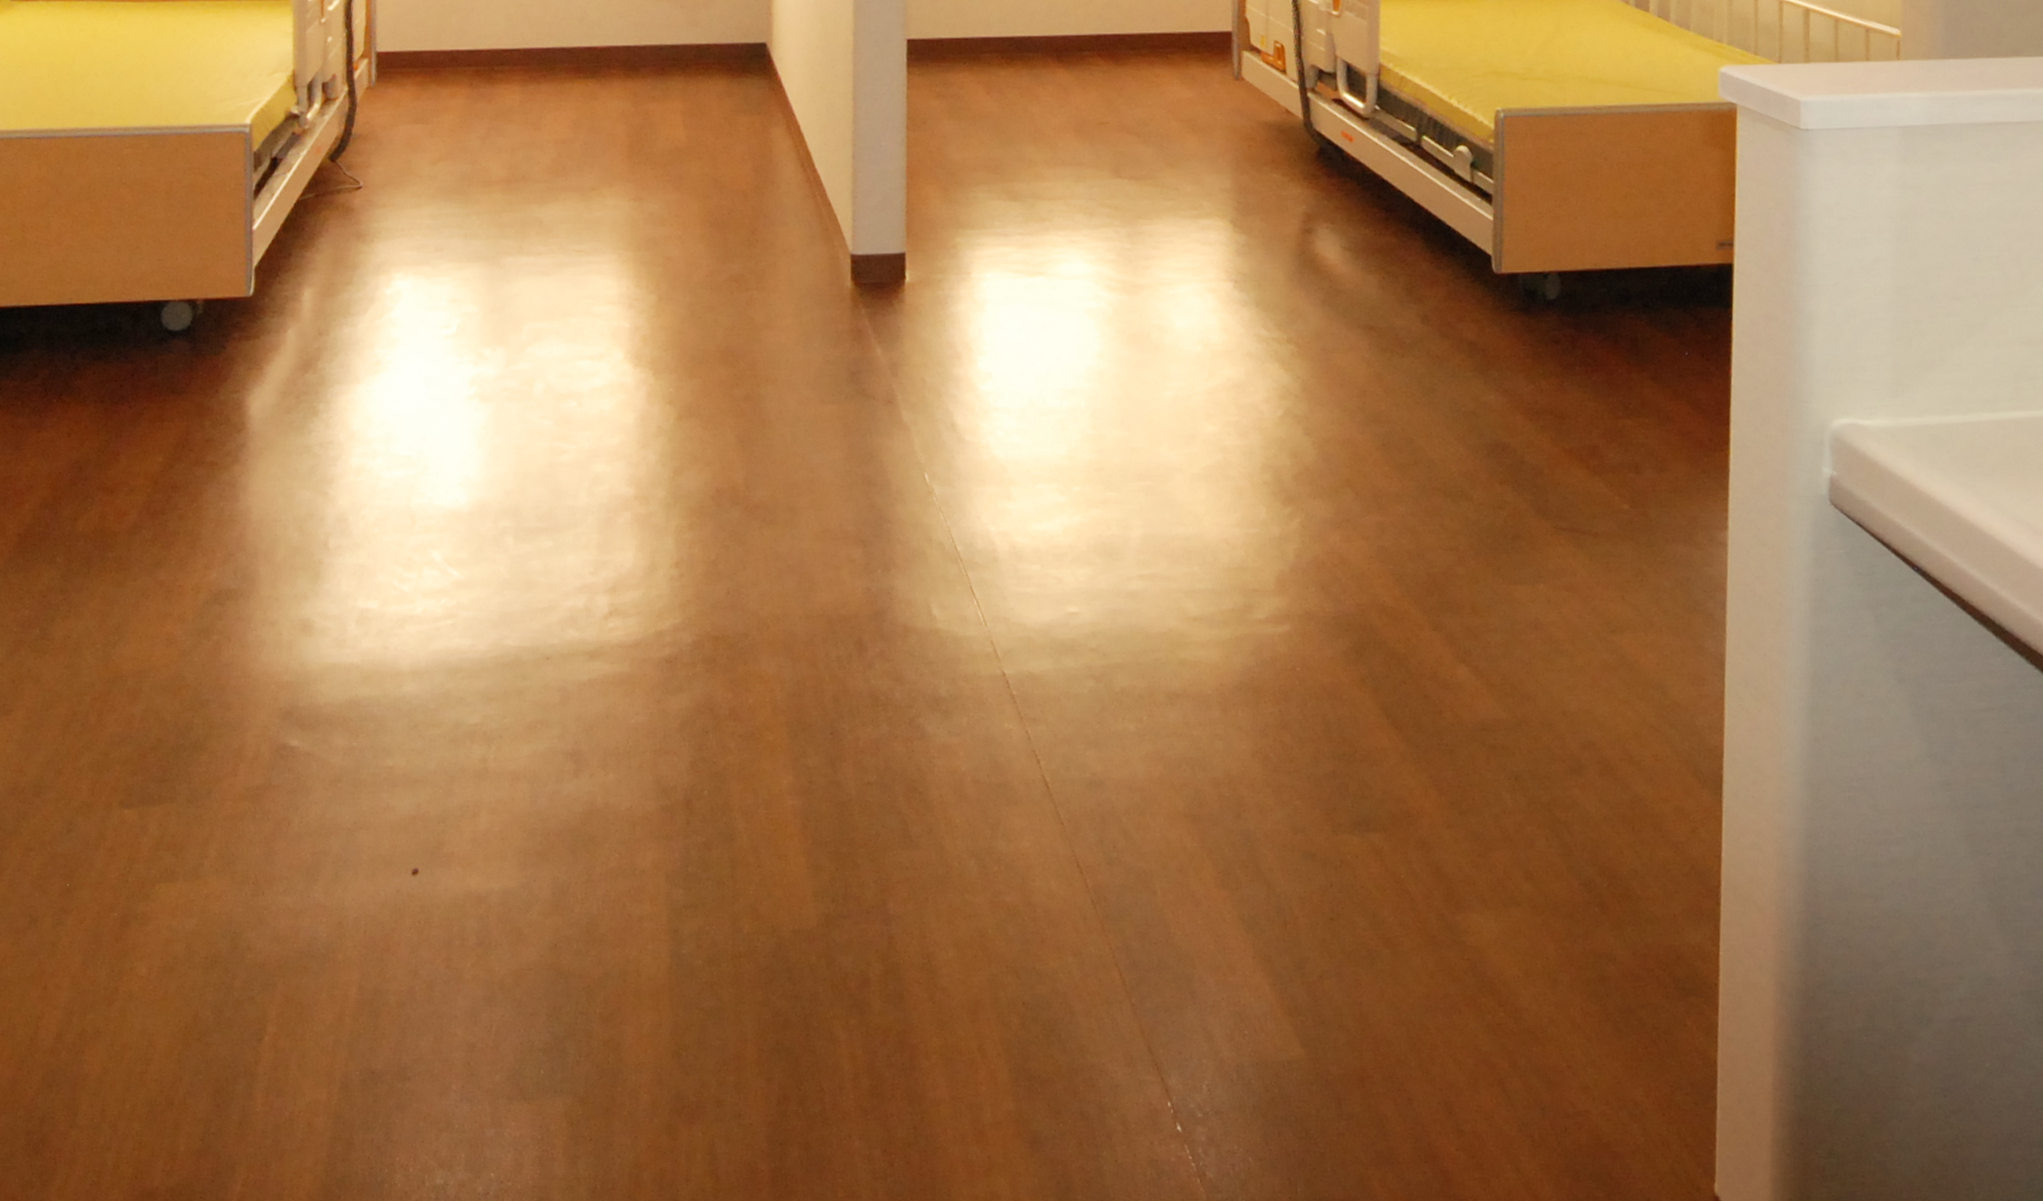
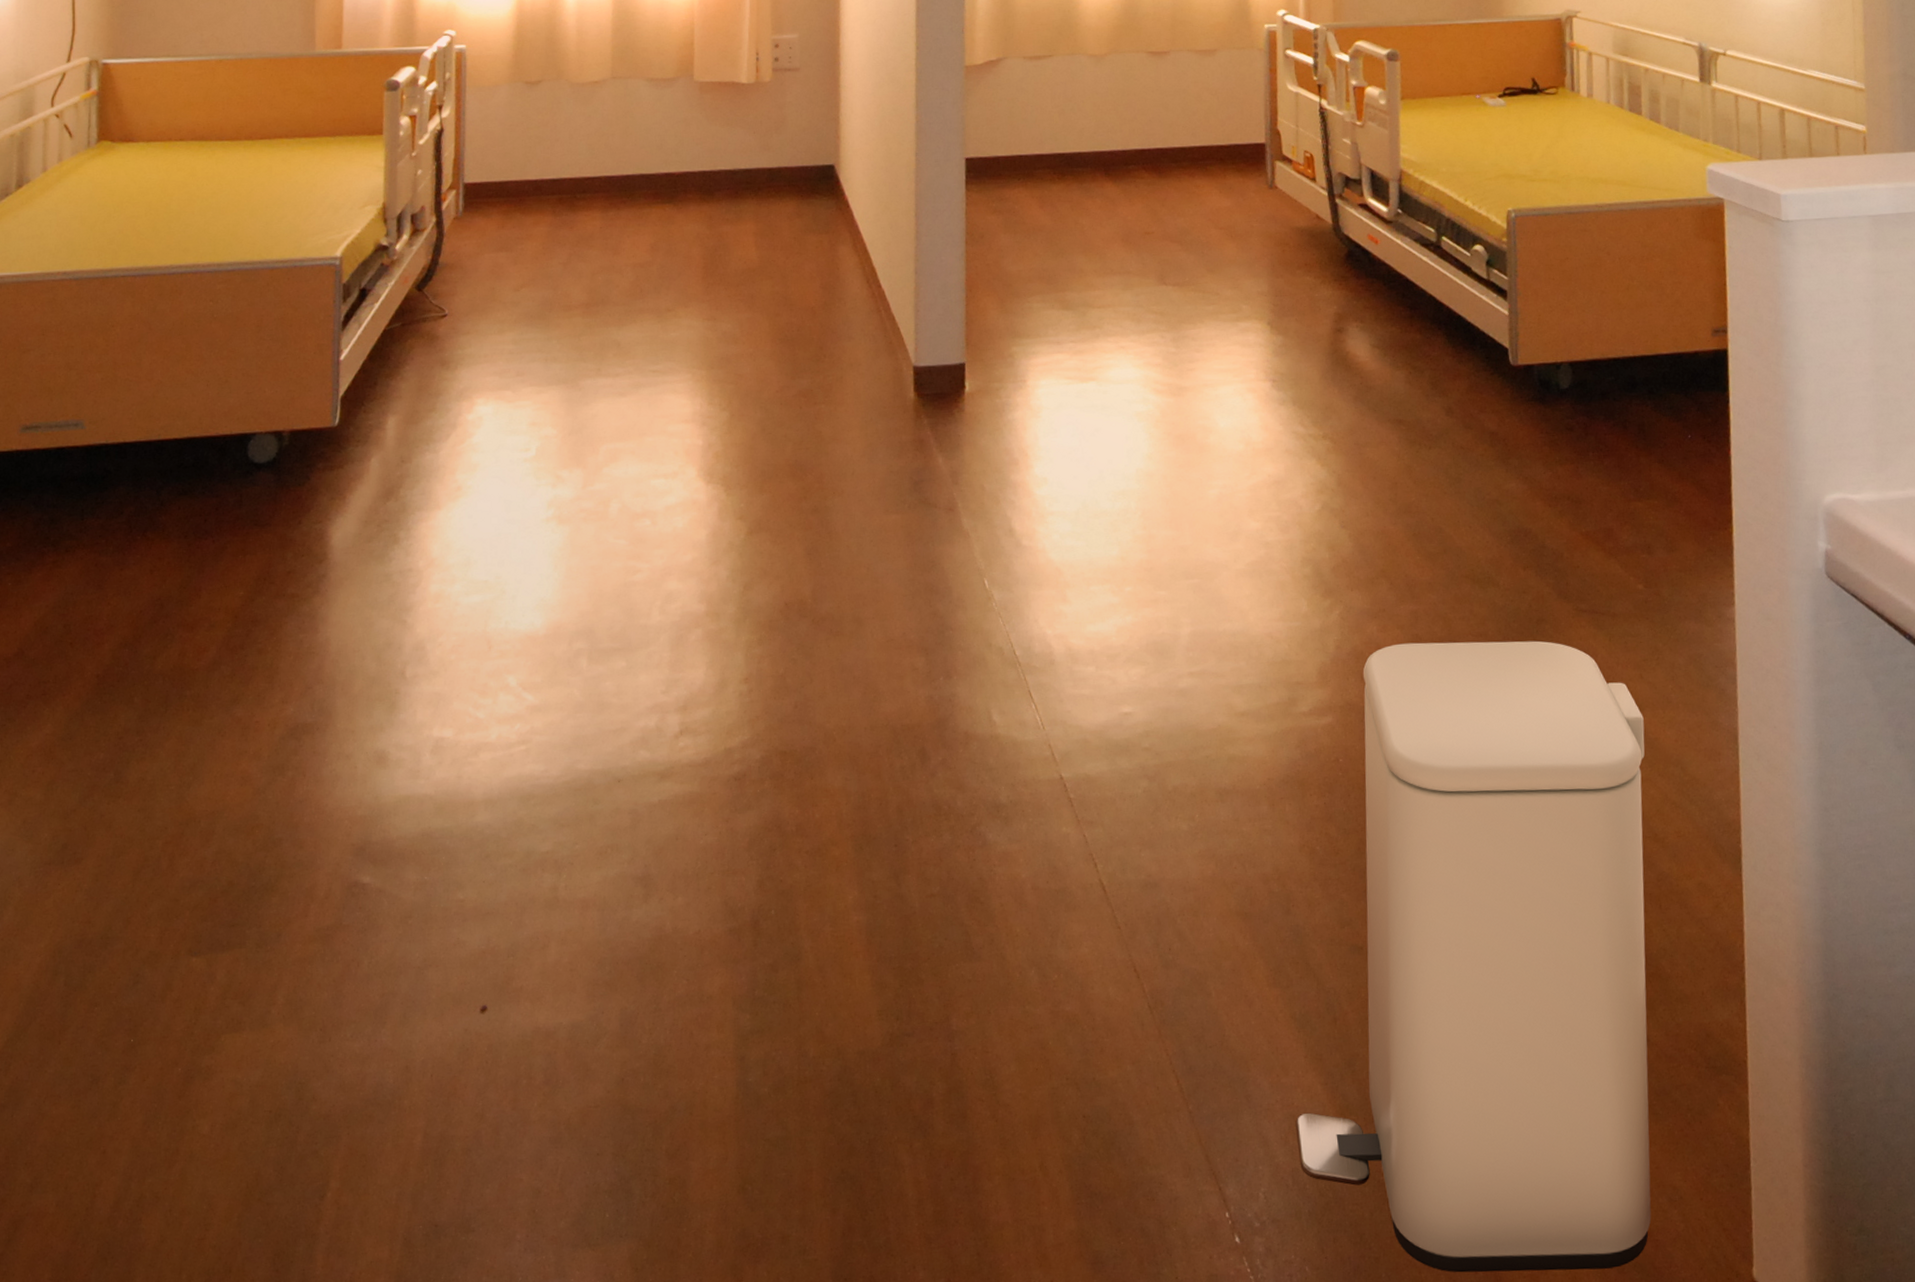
pedal bin: none [1242,554,1624,1176] -> present [1296,640,1652,1273]

